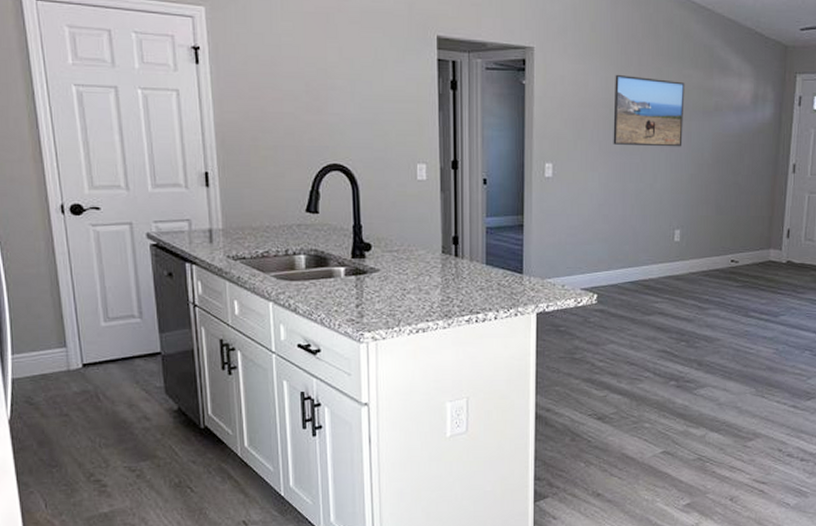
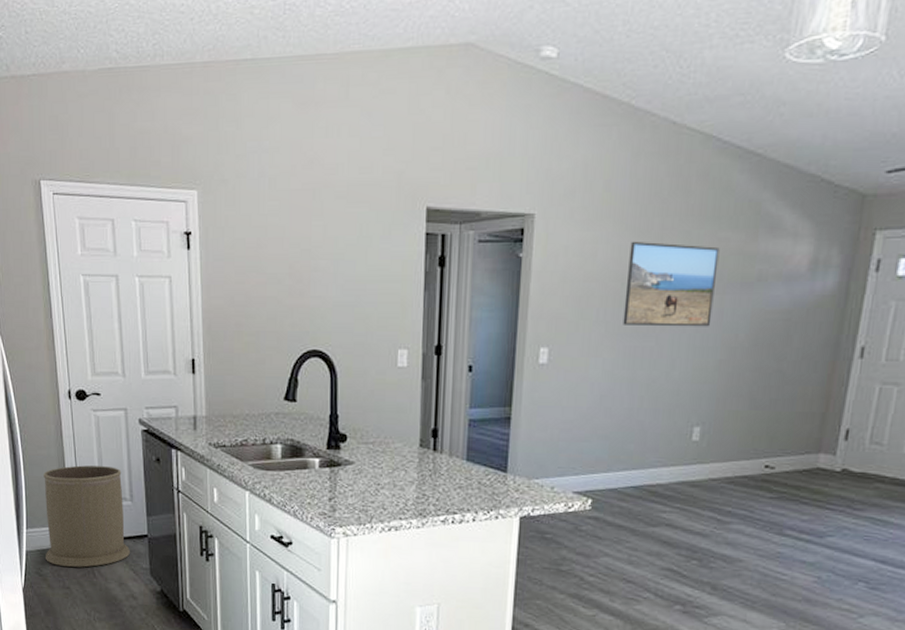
trash can: none [32,283,141,392] -> present [44,465,130,568]

